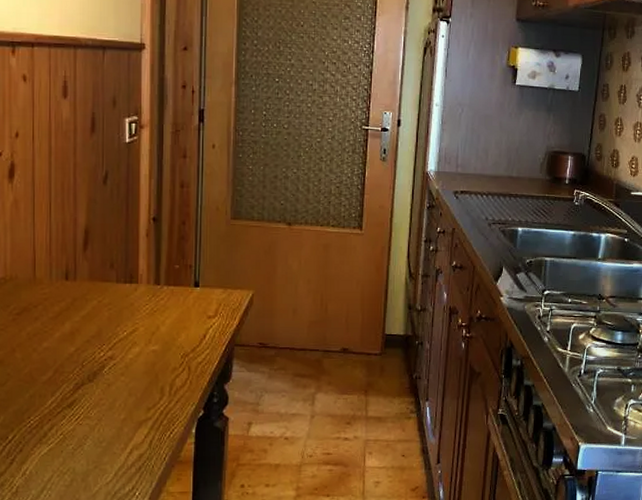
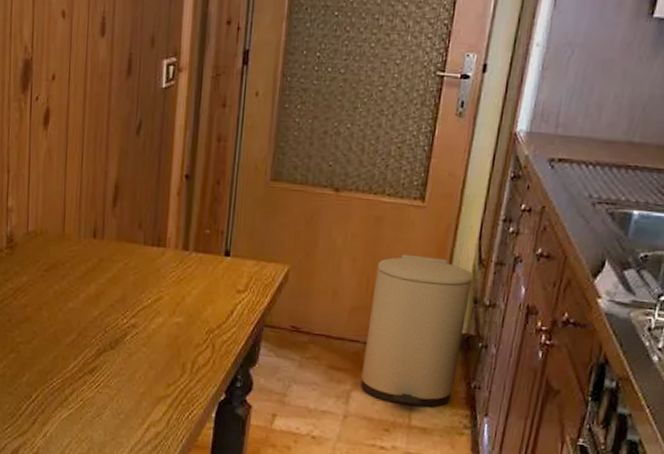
pedal bin: none [323,274,406,400] -> present [361,254,474,408]

